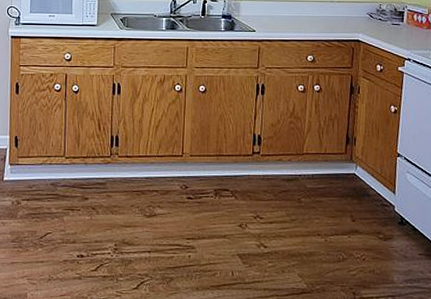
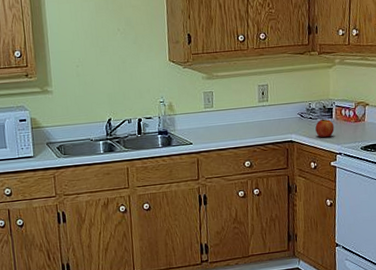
apple: none [384,20,405,41] -> present [315,118,335,138]

